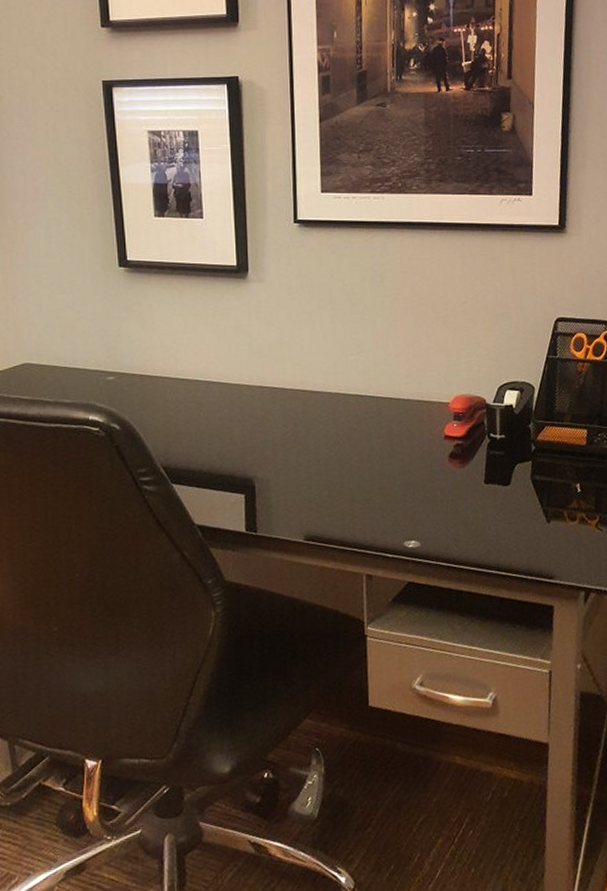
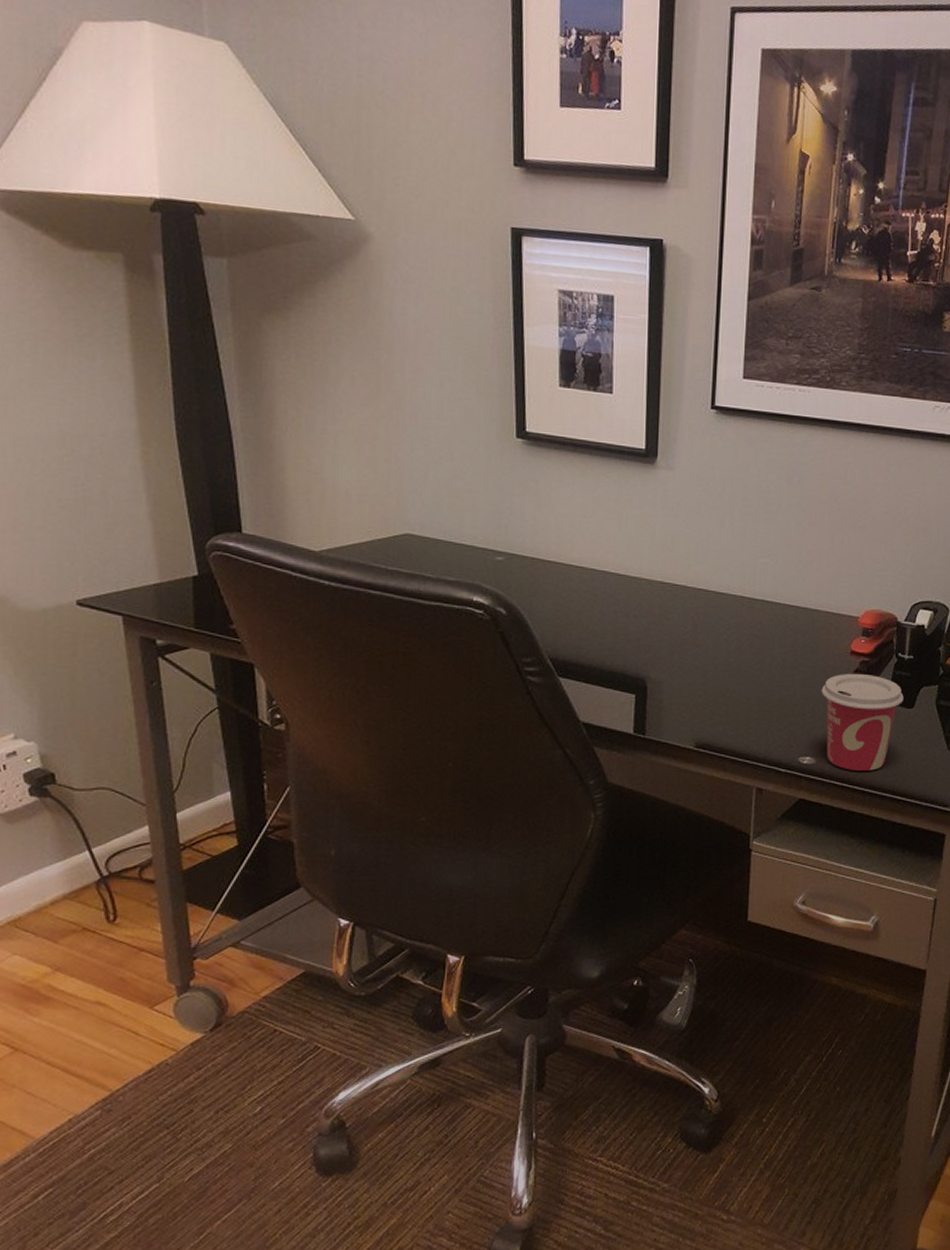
cup: none [419,456,500,551] -> present [821,673,904,771]

